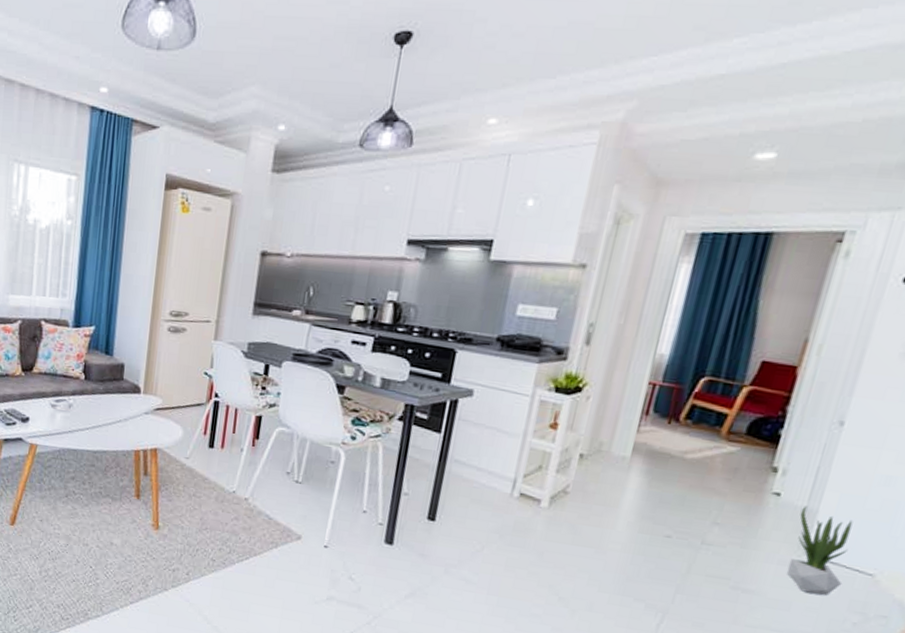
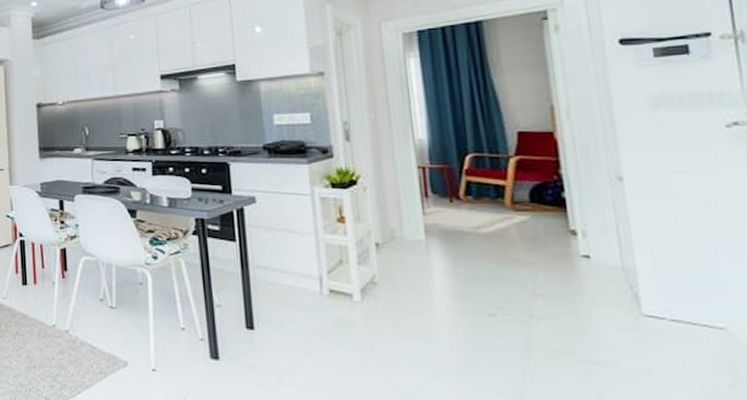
potted plant: present [786,506,853,597] -> none [618,265,696,358]

